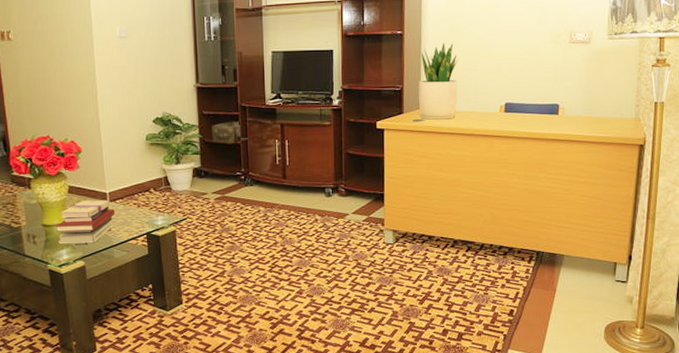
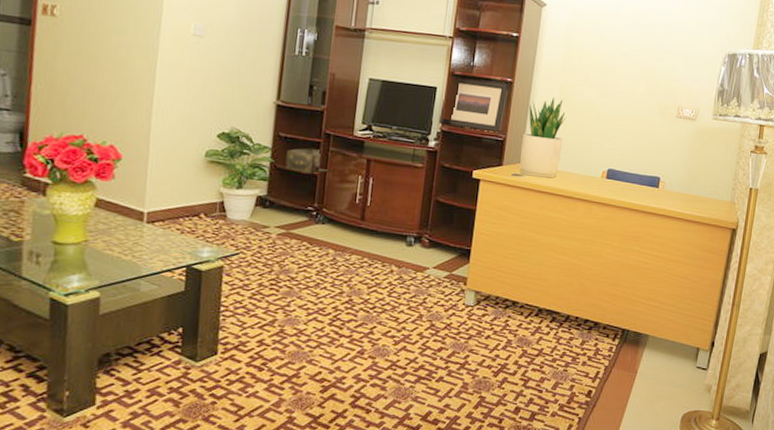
books: present [55,200,115,245] -> none [69,218,152,272]
picture frame: none [339,36,400,84] -> present [439,77,510,133]

